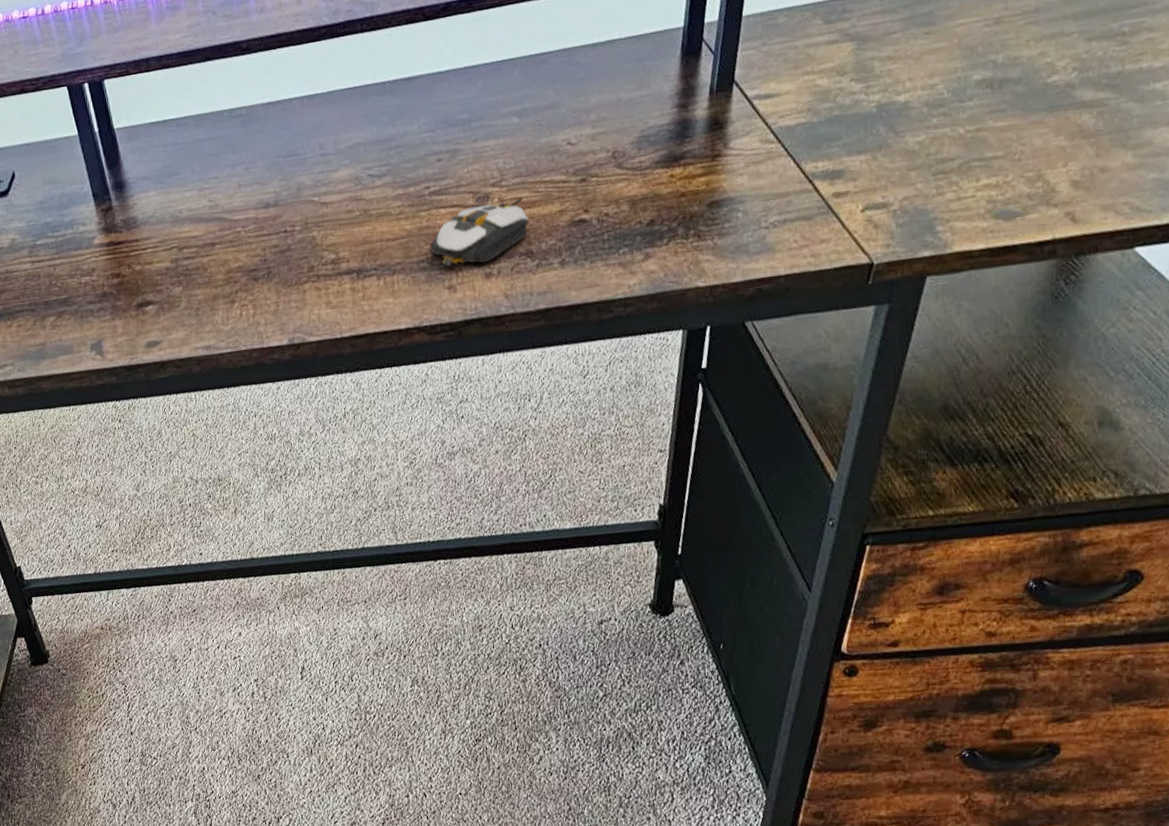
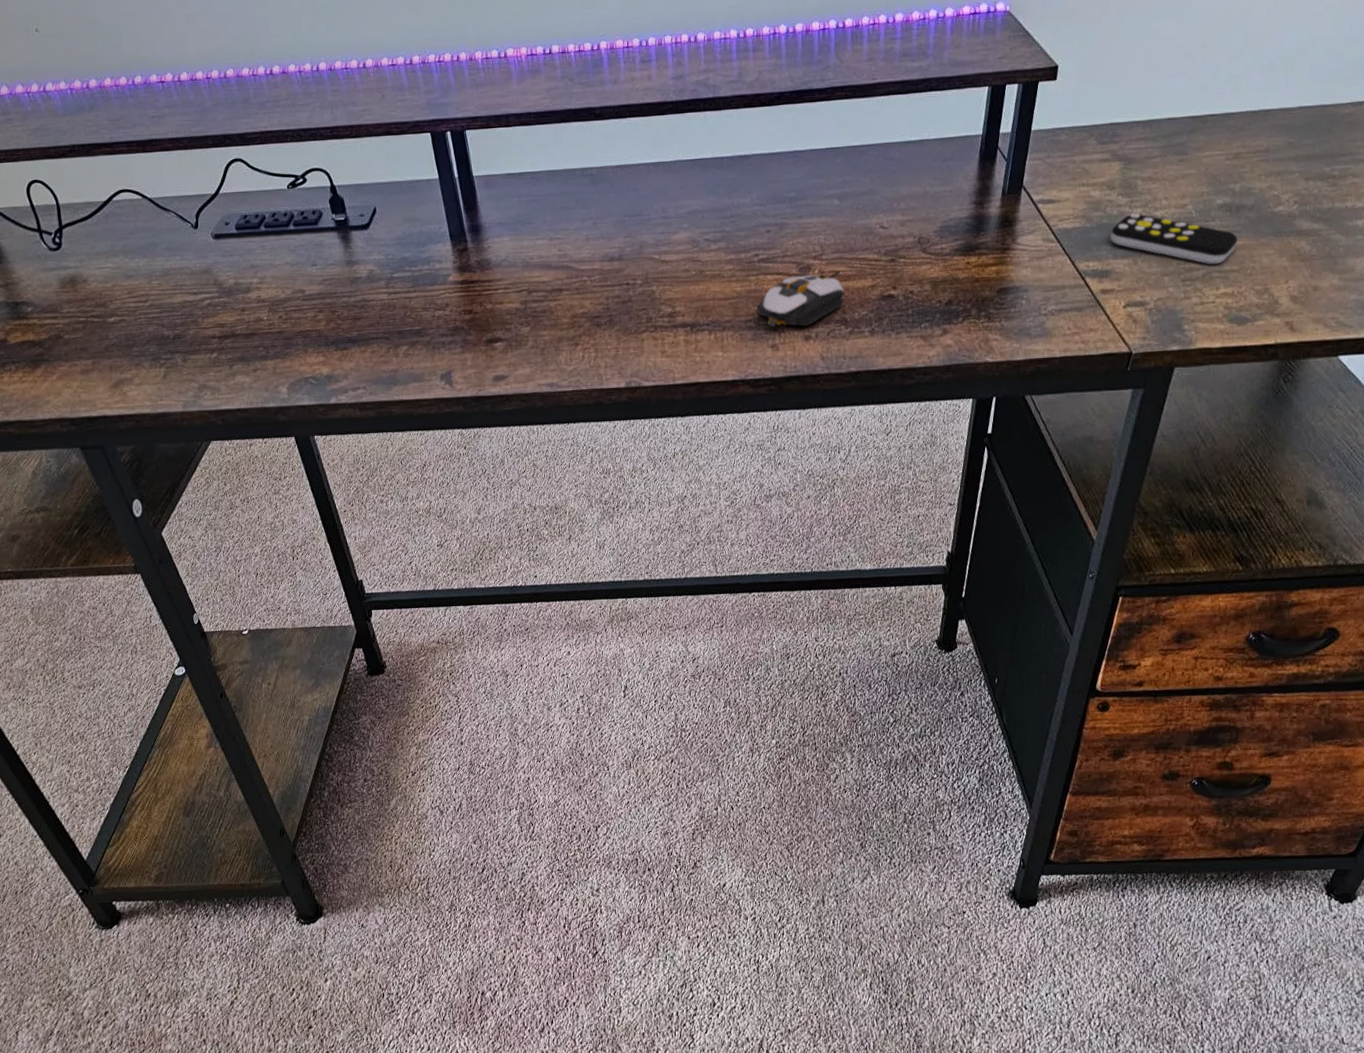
remote control: none [842,100,1002,153] -> present [1110,213,1238,265]

